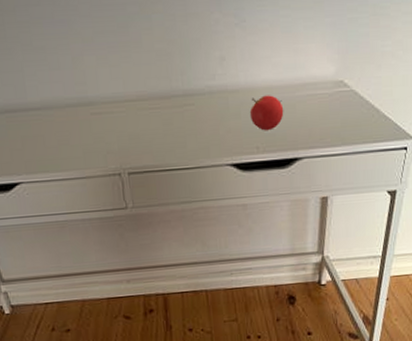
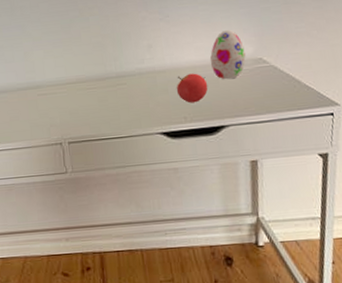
decorative egg: none [288,44,326,104] -> present [209,30,246,79]

